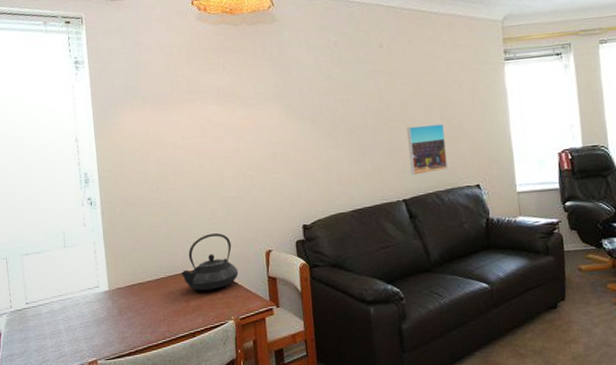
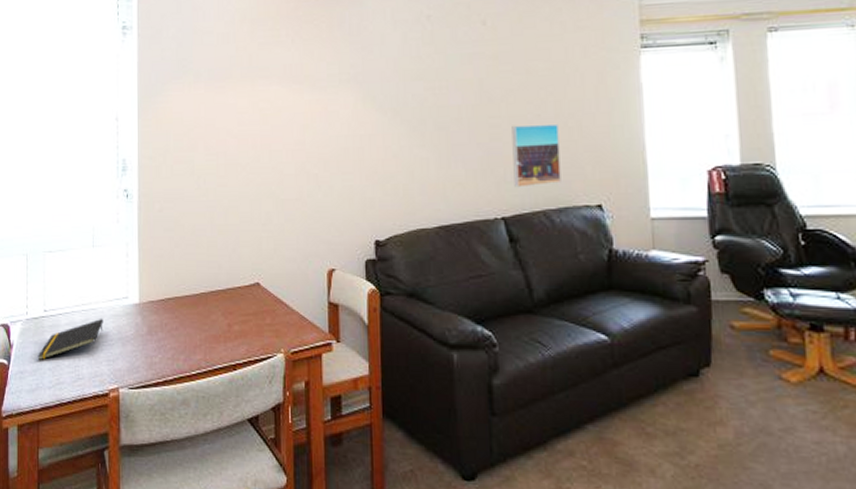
notepad: none [23,305,80,345] -> present [37,318,103,361]
teapot: present [180,233,239,291] -> none [224,242,294,314]

